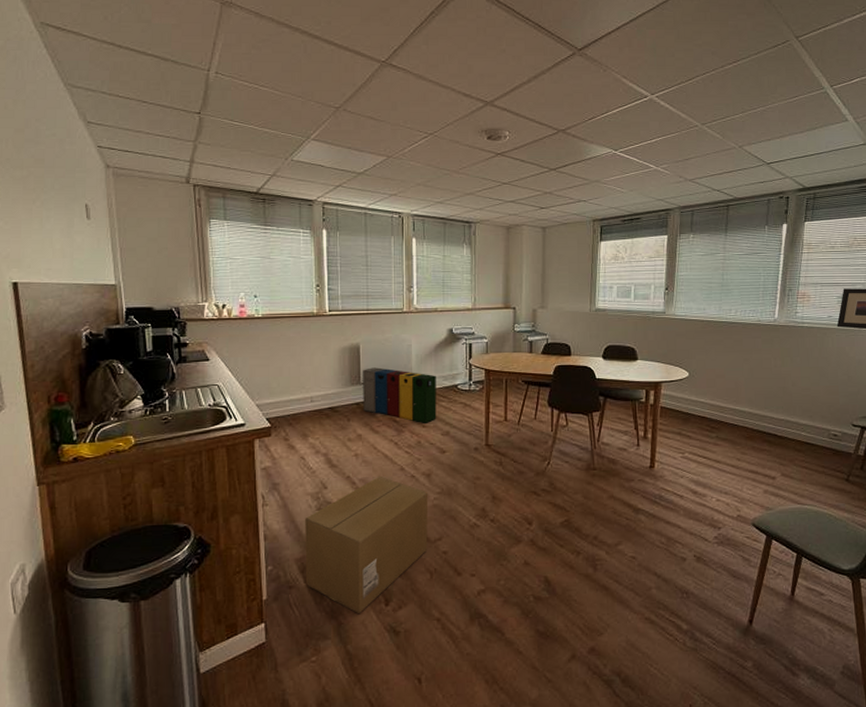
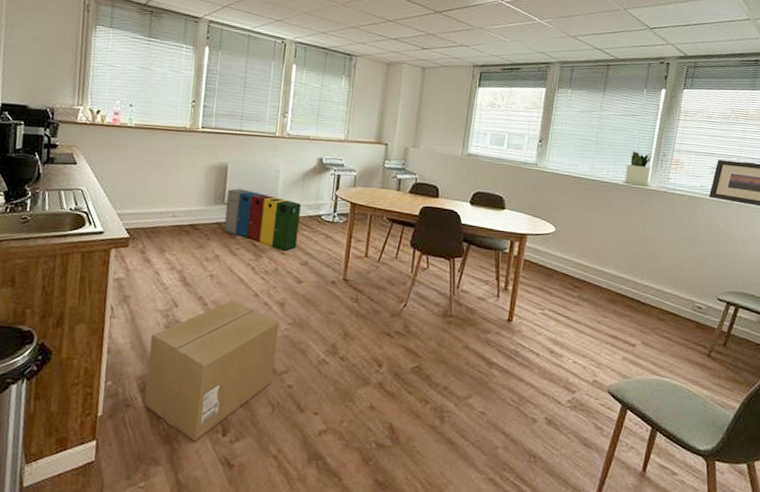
planter: none [751,288,778,324] -> present [623,150,652,188]

